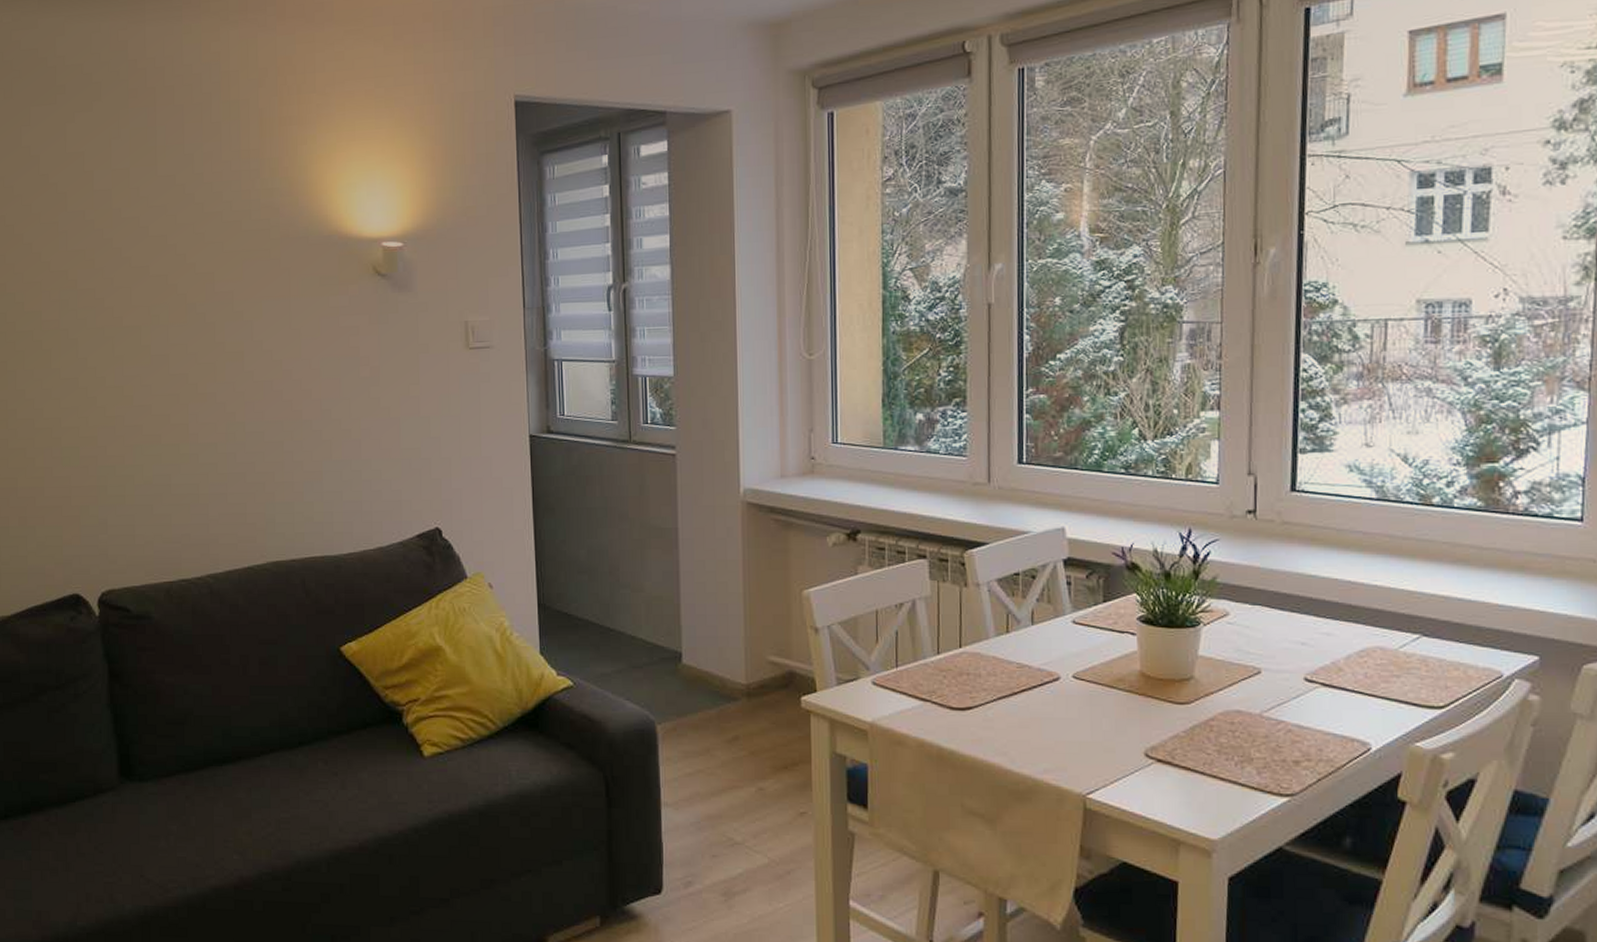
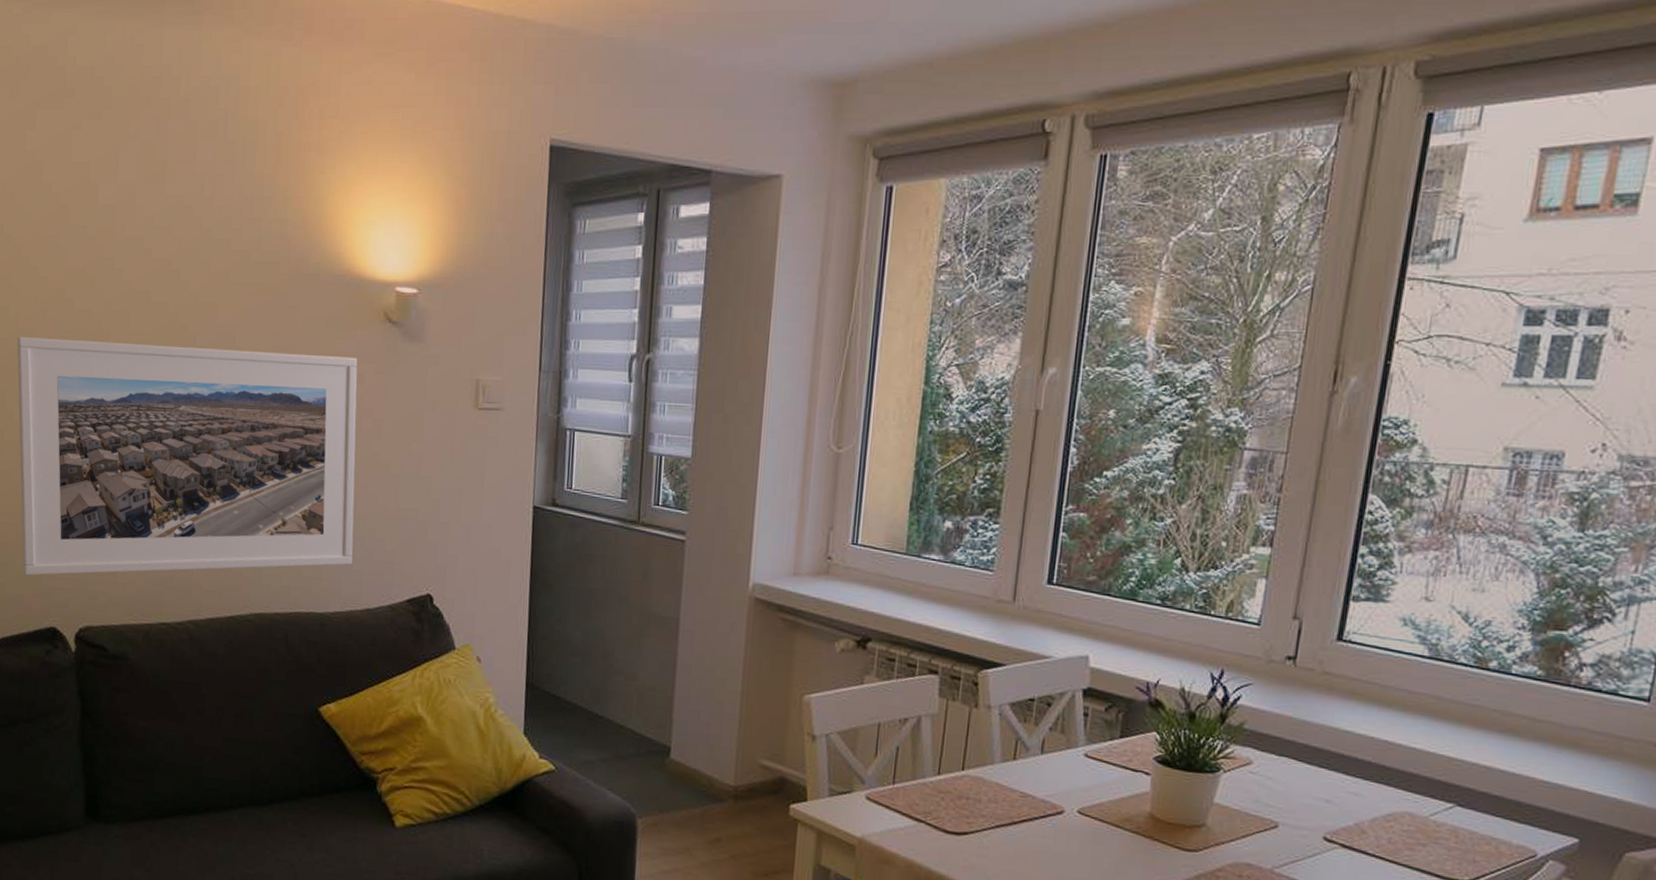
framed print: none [24,311,362,547] -> present [17,336,358,576]

